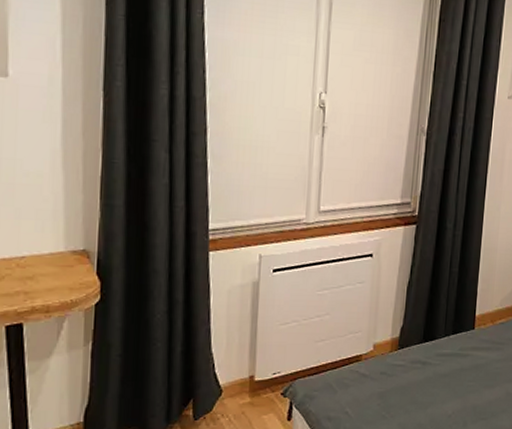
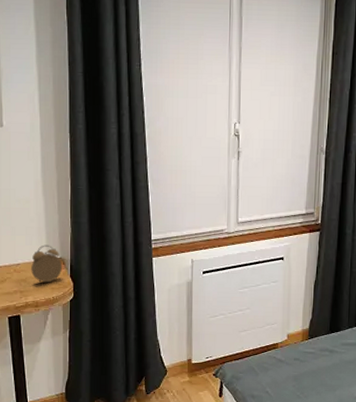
alarm clock: none [41,232,87,283] -> present [31,245,63,284]

